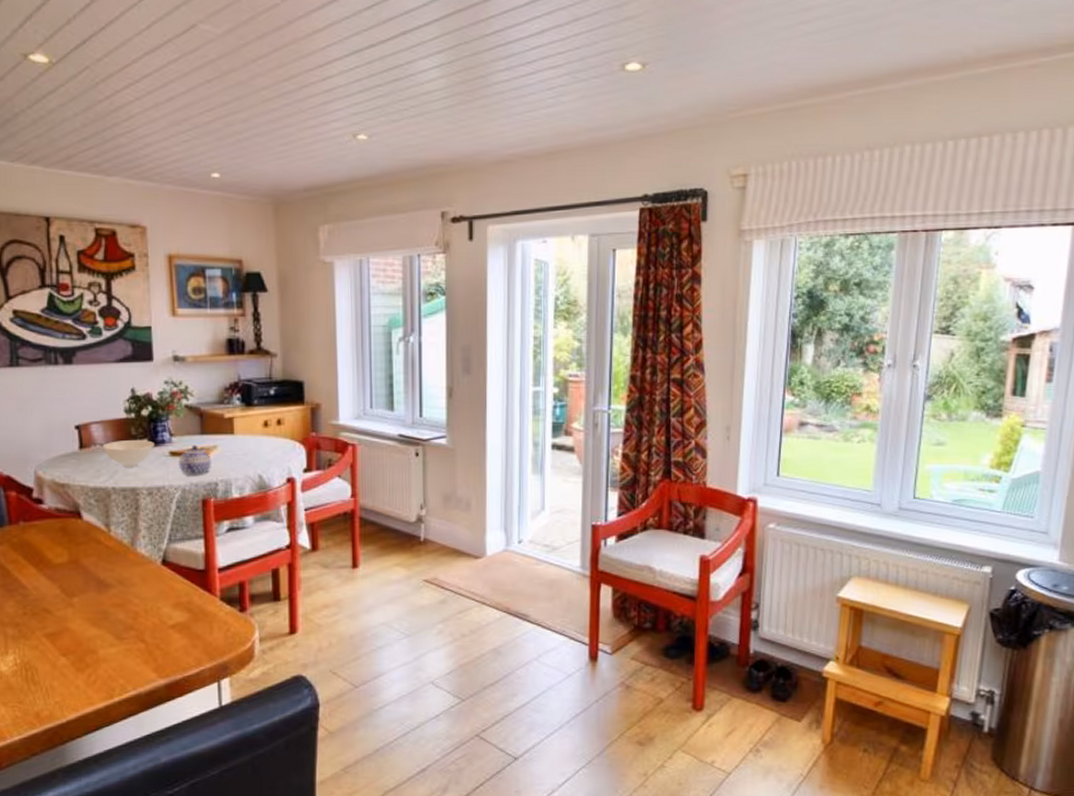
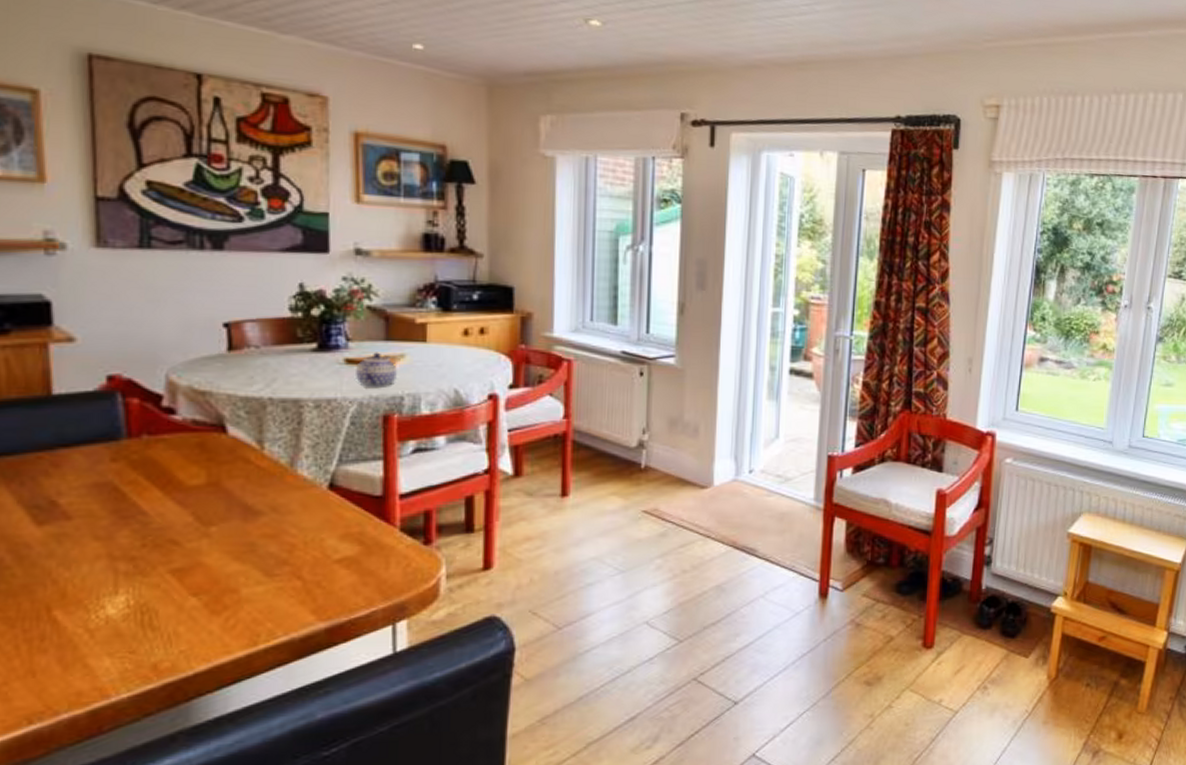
bowl: present [102,440,154,467] -> none [258,343,326,375]

